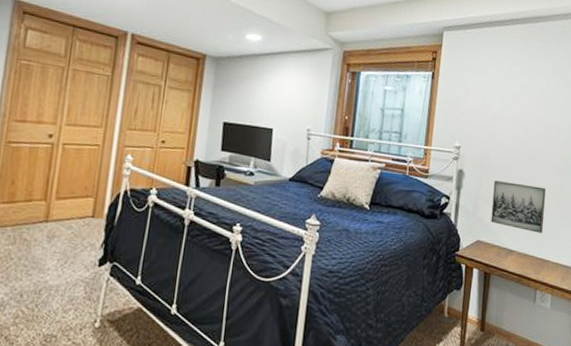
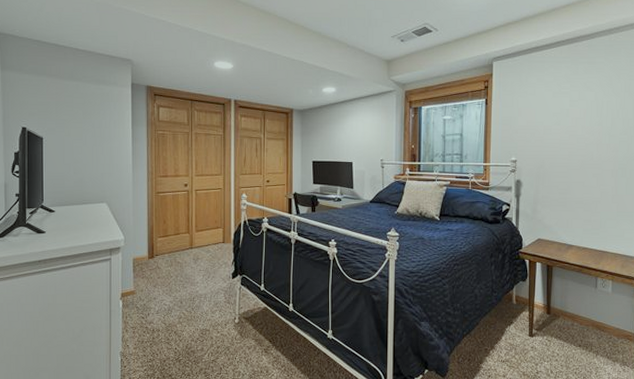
wall art: present [490,181,546,233] -> none [549,187,601,228]

